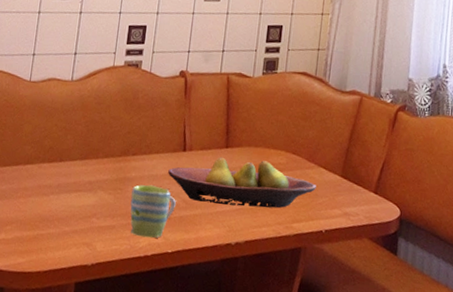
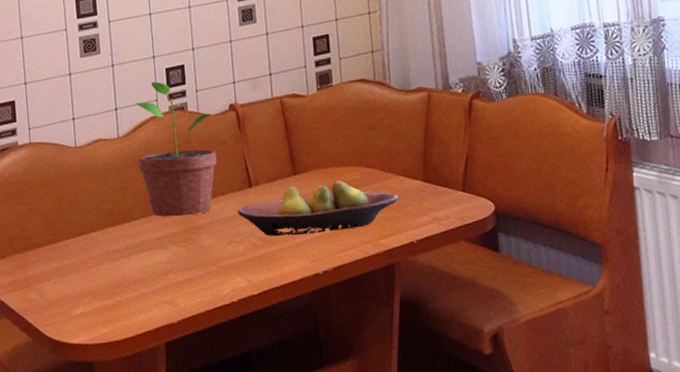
potted plant: none [85,36,162,167] -> present [136,82,217,217]
mug: present [130,184,176,238] -> none [204,229,253,284]

